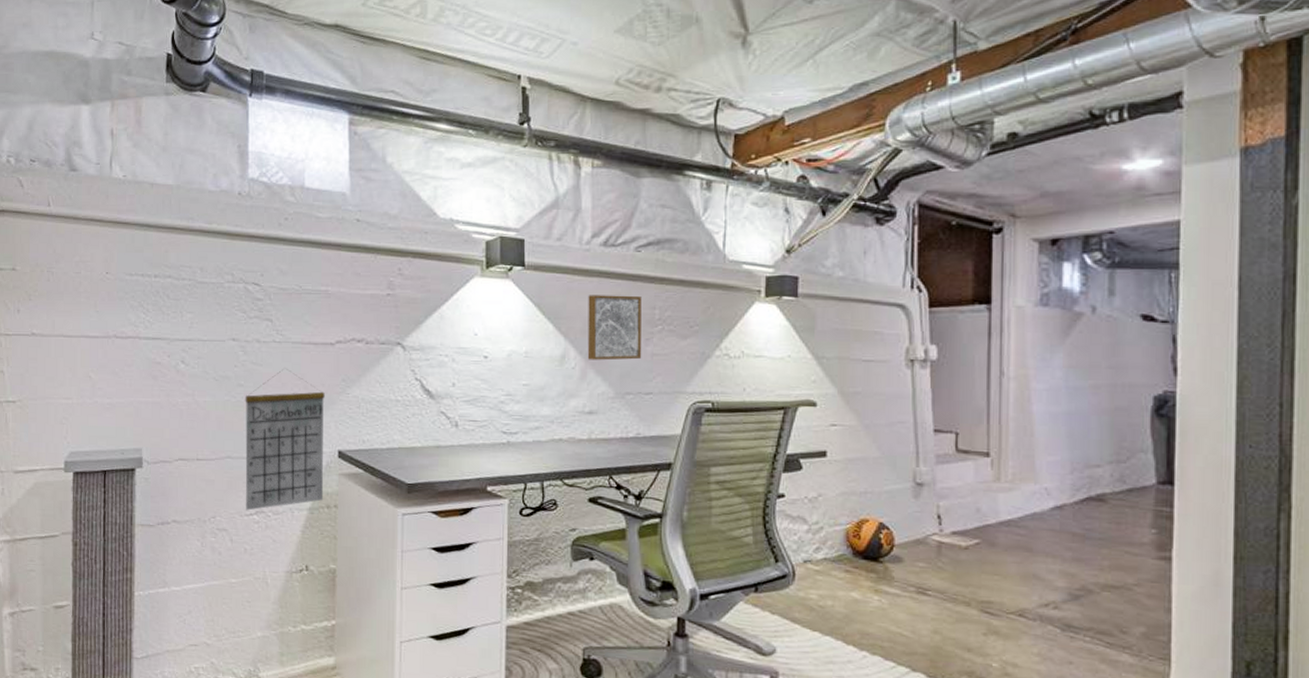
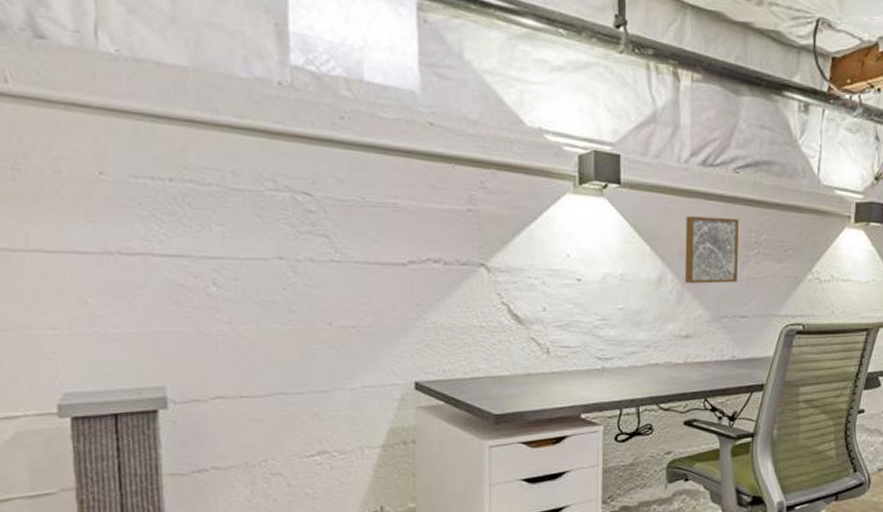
calendar: present [245,369,325,511] -> none [298,292,399,451]

